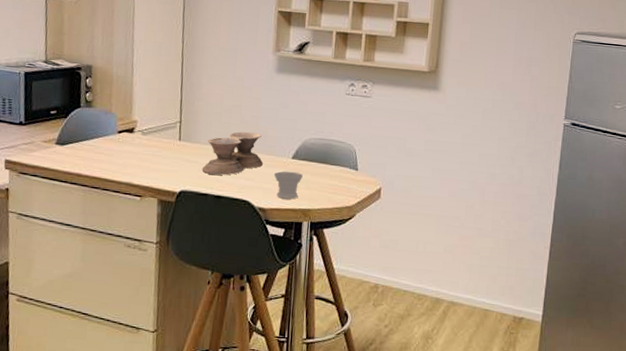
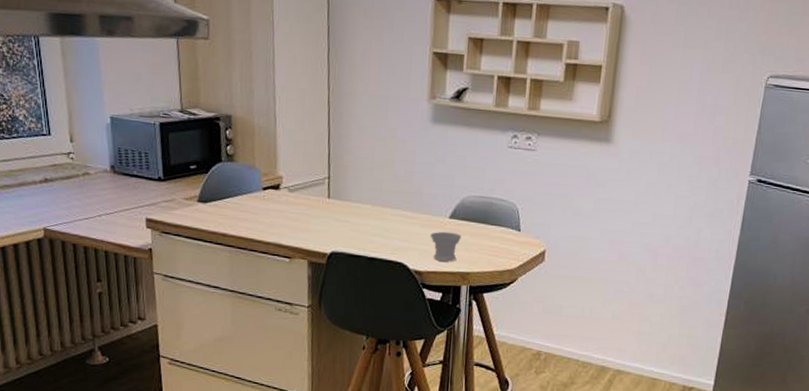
bowl: present [202,132,263,175] -> none [353,188,418,236]

